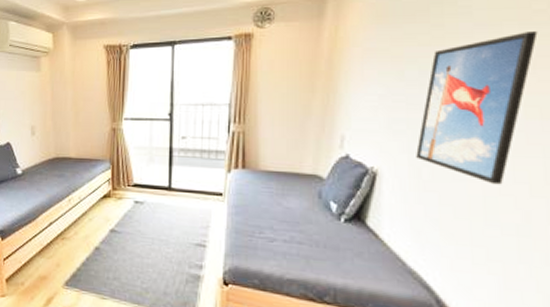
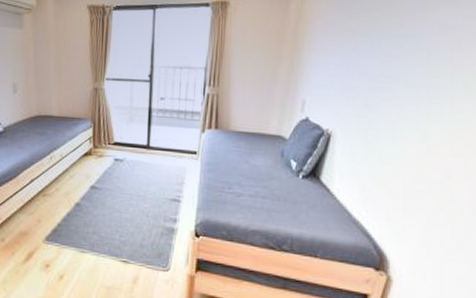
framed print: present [416,31,538,185] -> none [364,13,465,146]

